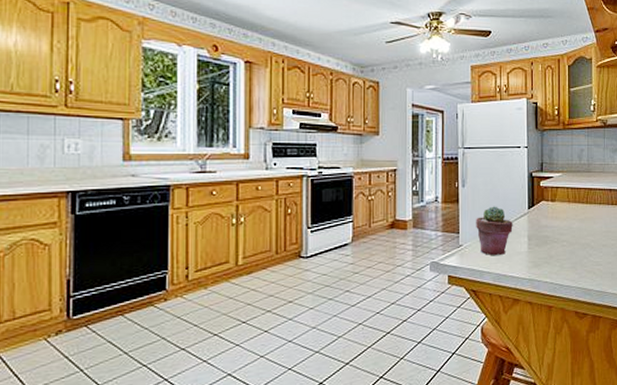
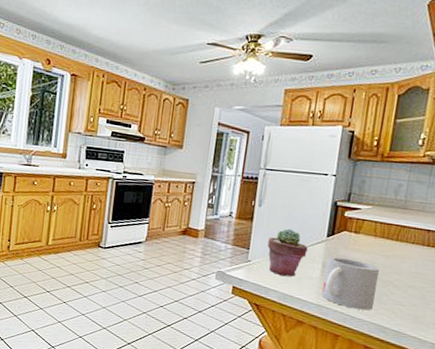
mug: none [531,227,578,277] -> present [321,256,380,311]

